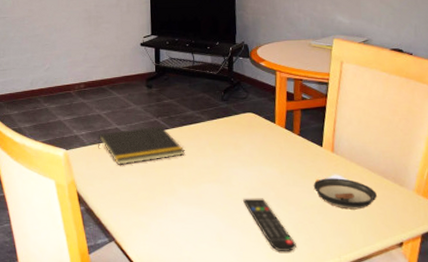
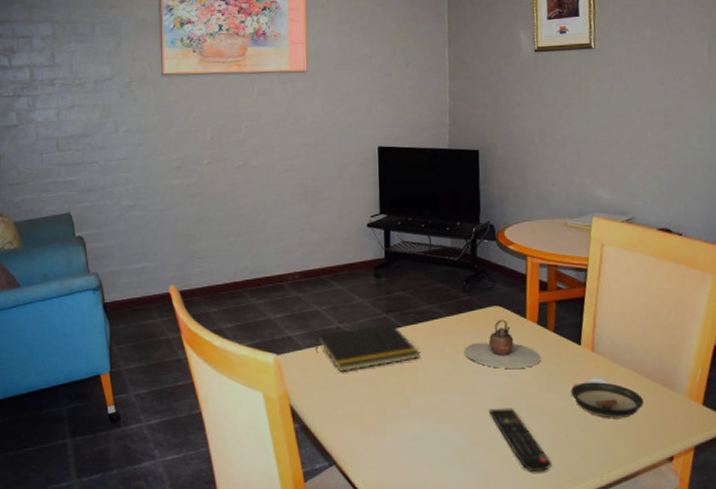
teapot: none [222,124,288,165] -> present [464,319,542,368]

